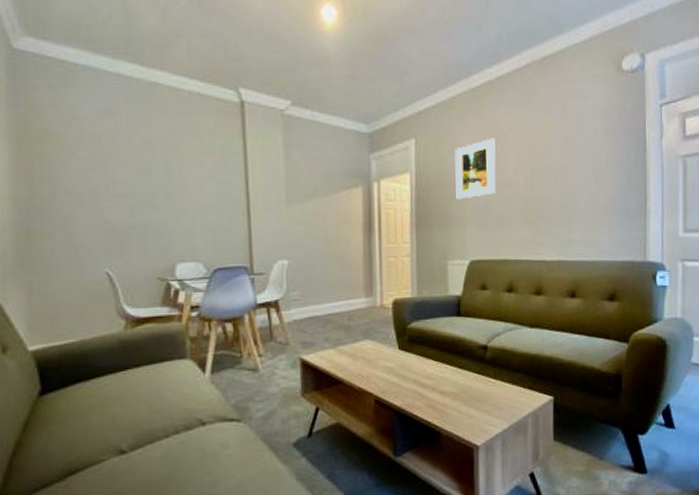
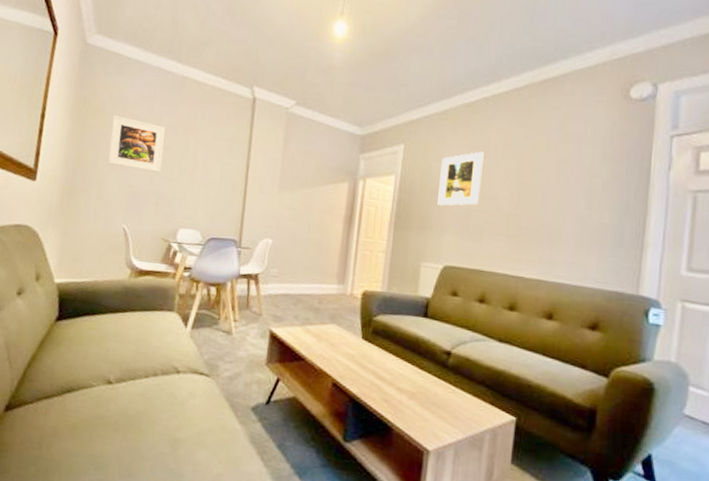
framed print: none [67,138,141,201] -> present [107,115,165,172]

